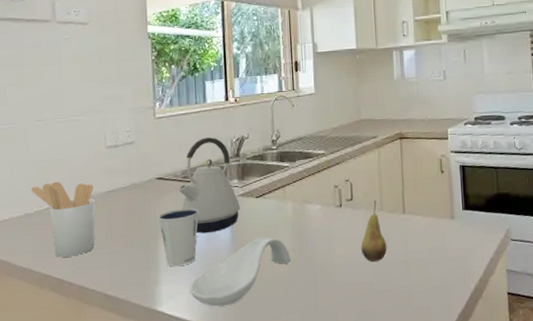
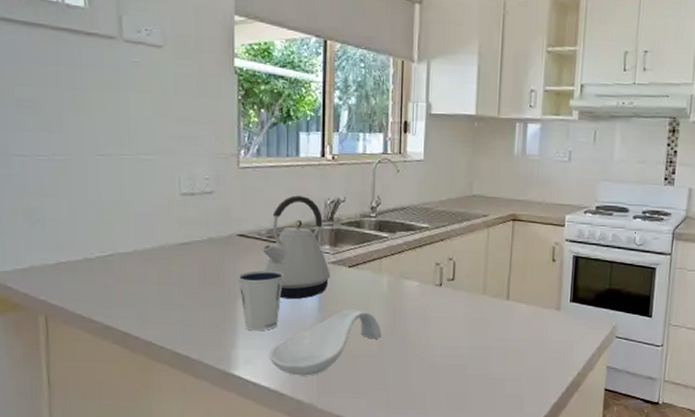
utensil holder: present [31,181,96,257] -> none [92,226,167,310]
fruit: present [360,200,387,261] -> none [457,283,486,345]

